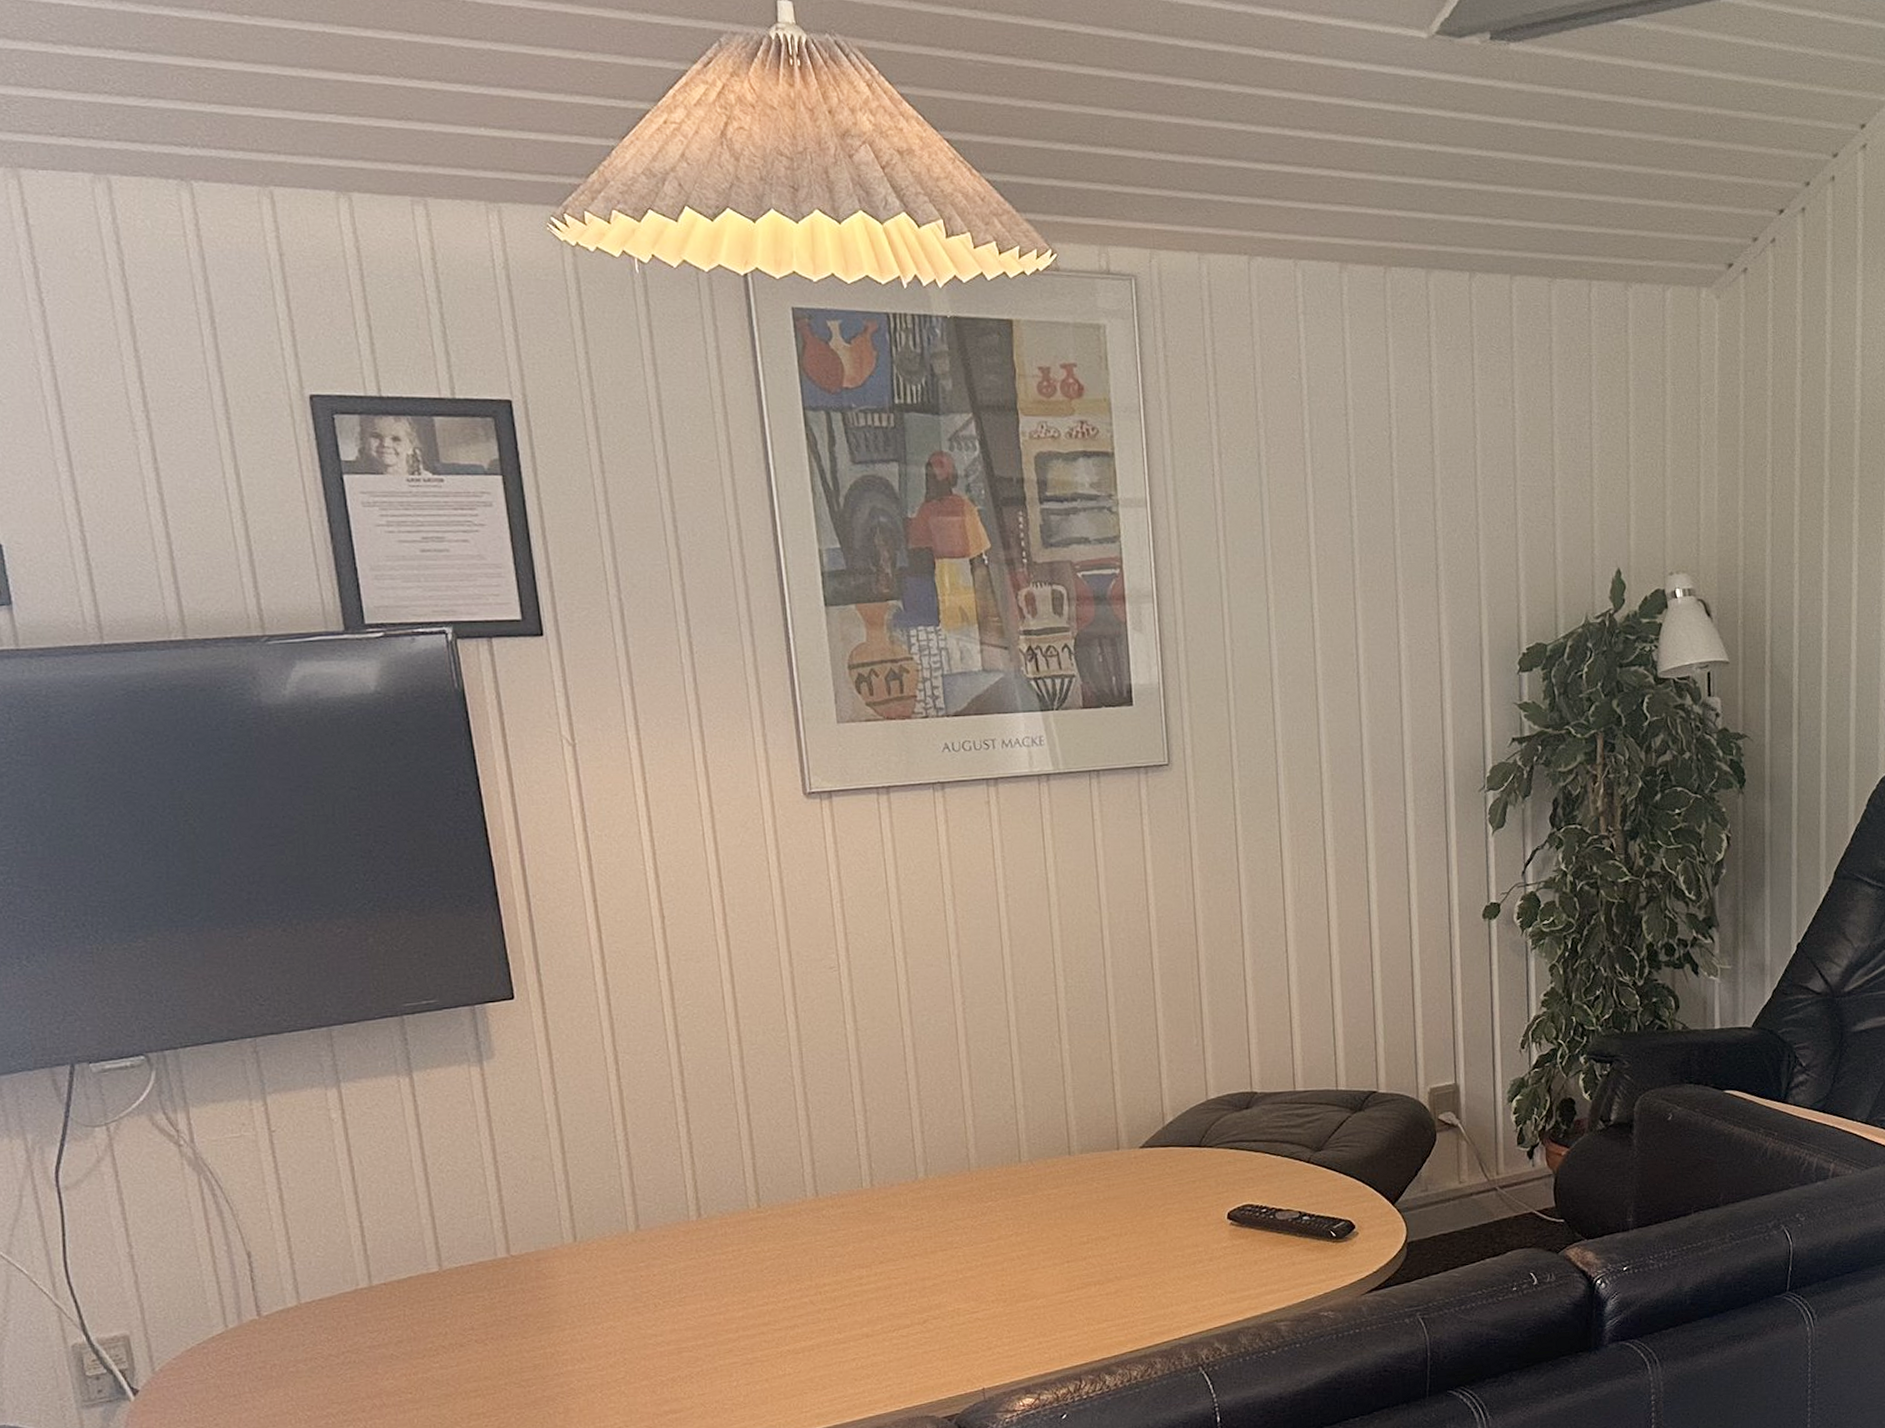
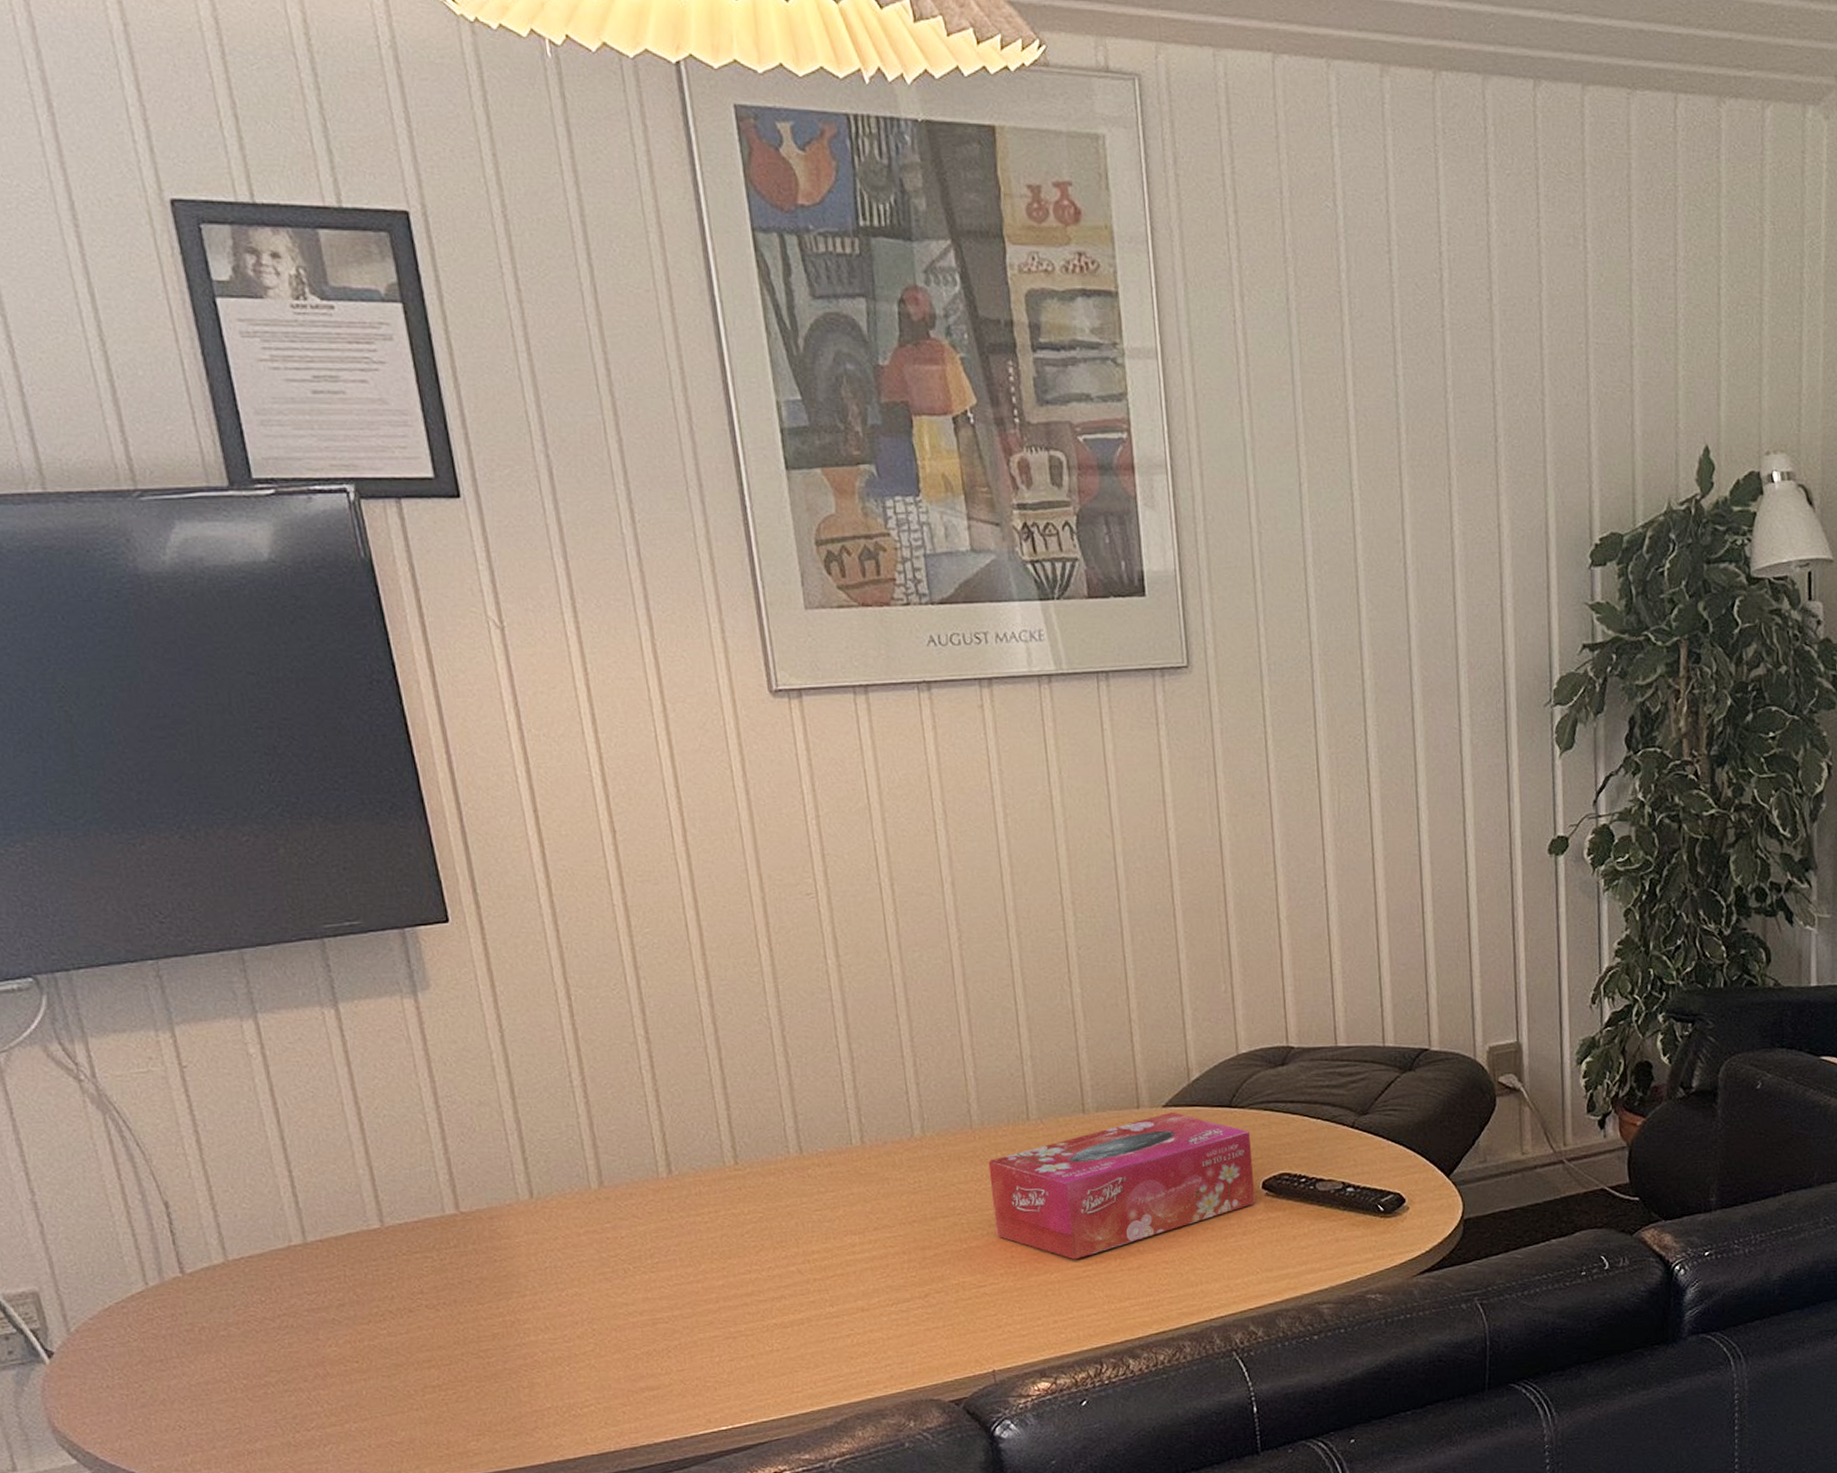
tissue box: none [983,1152,1221,1287] -> present [988,1112,1255,1260]

